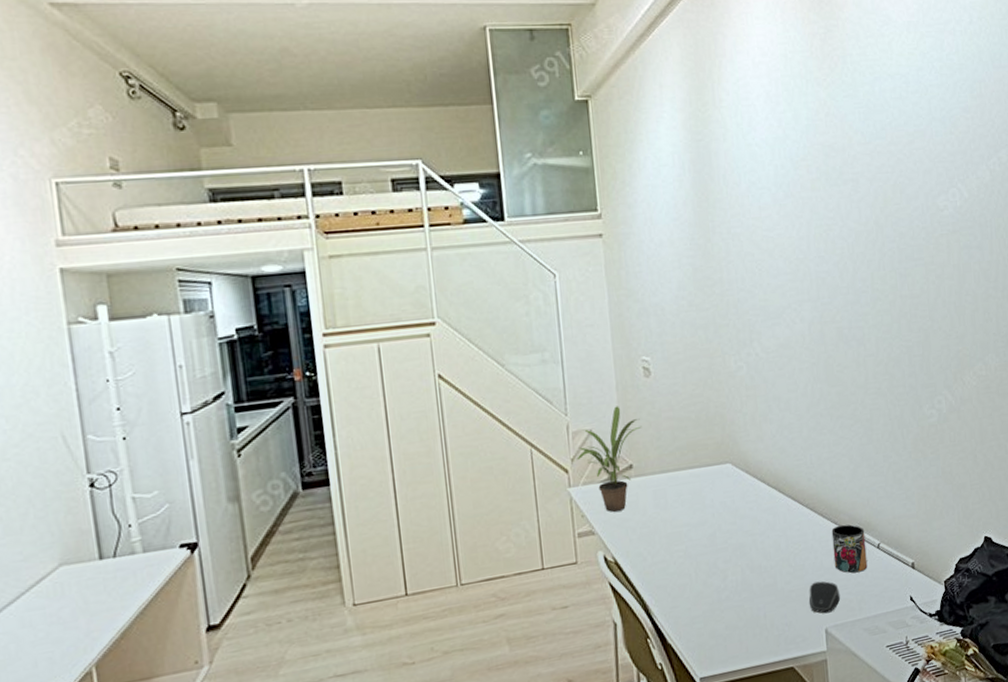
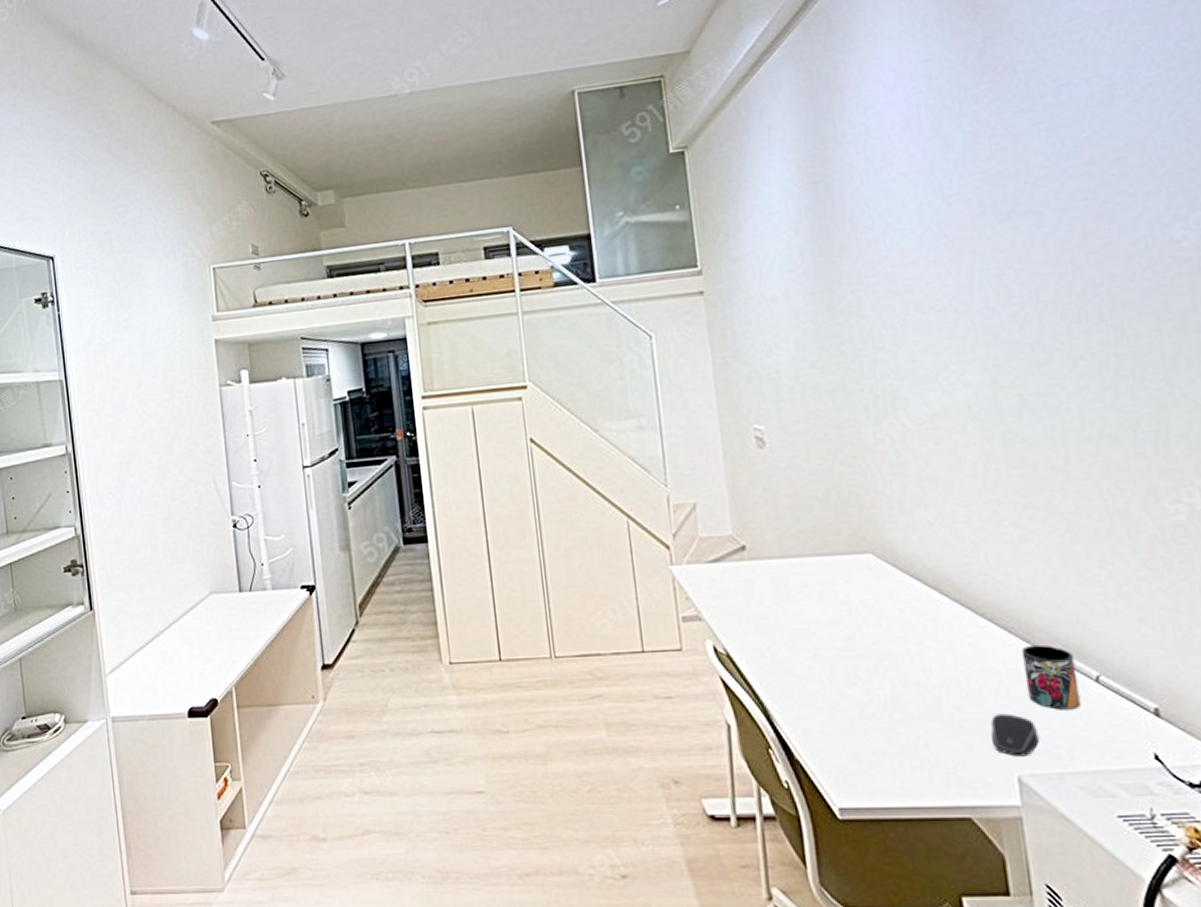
potted plant: present [577,406,642,512] -> none [679,479,756,597]

